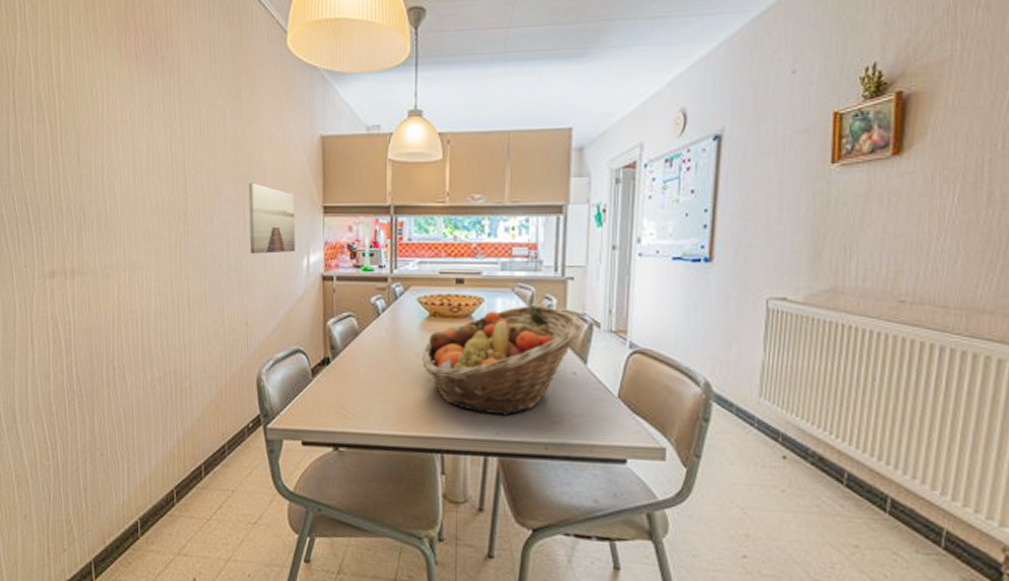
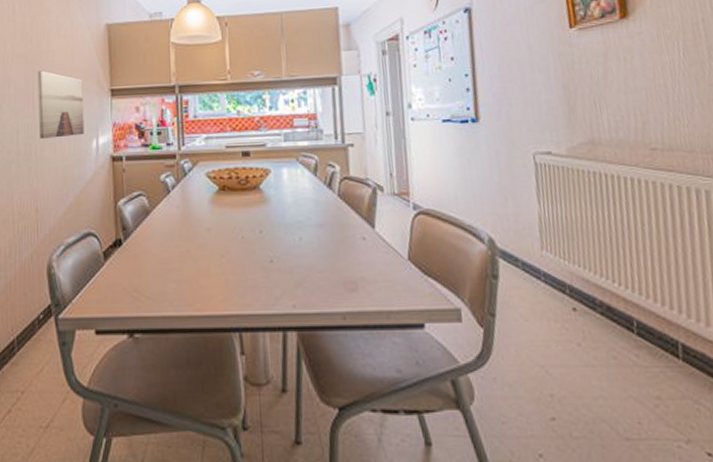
fruit basket: present [421,305,583,416] -> none [213,173,368,287]

